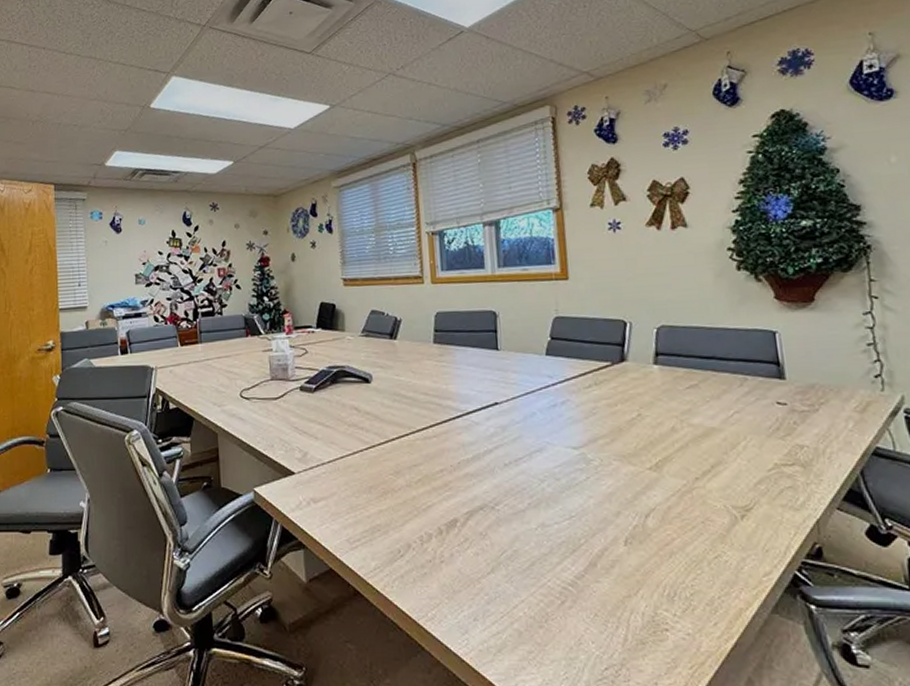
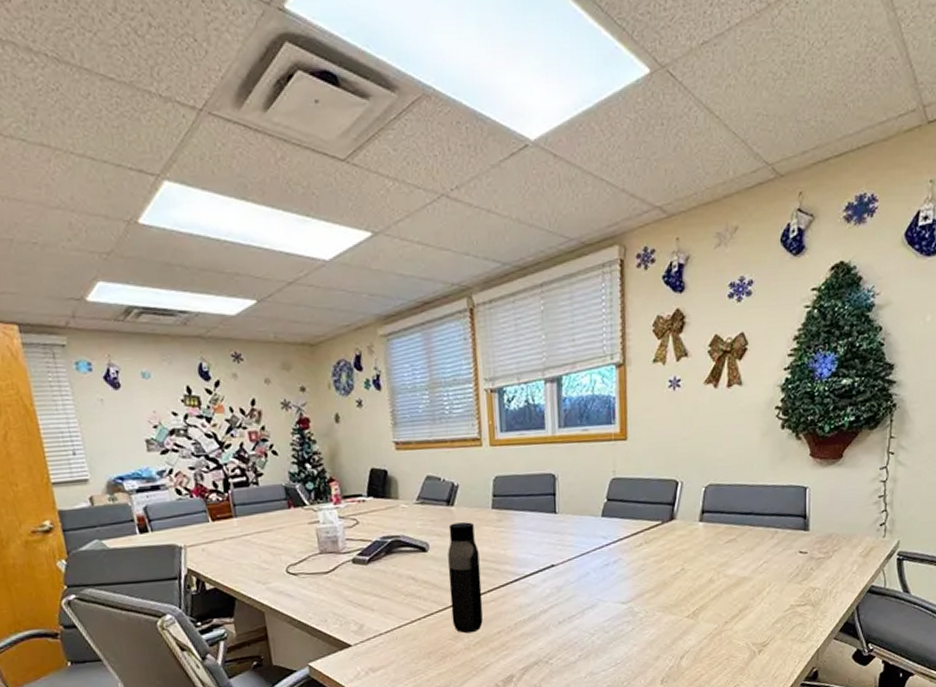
water bottle: none [390,355,425,470] -> present [447,522,483,634]

